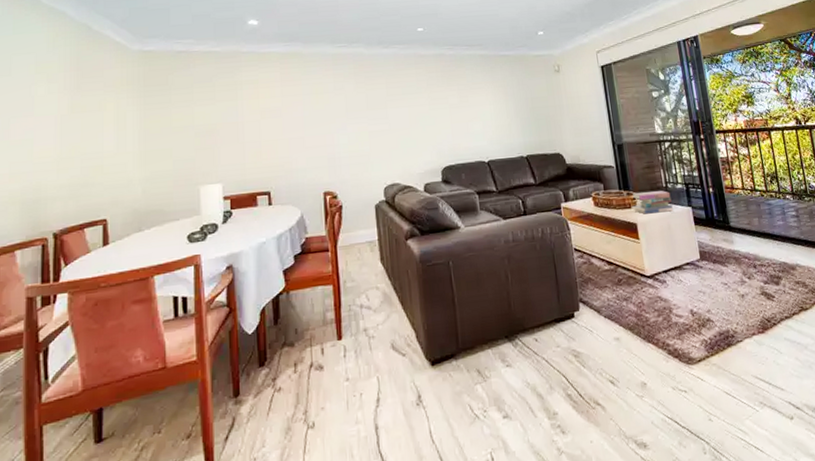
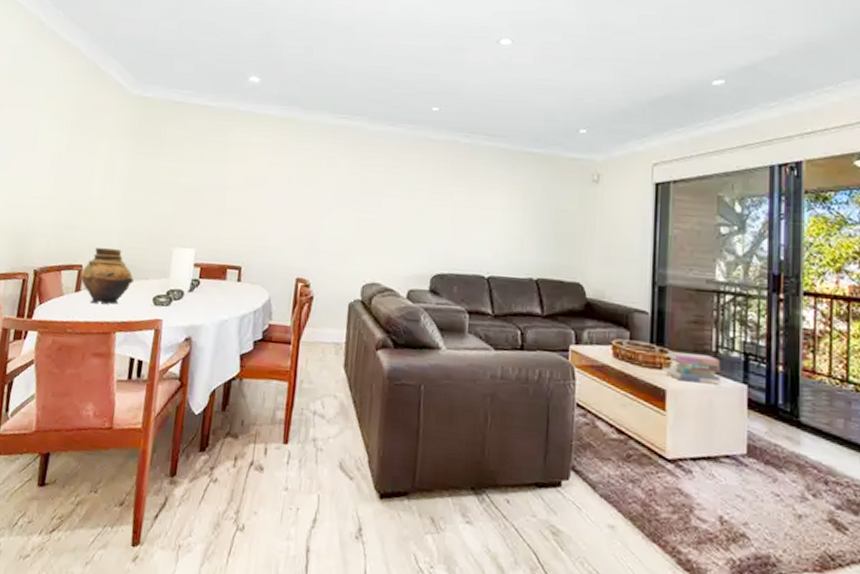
vase: none [107,197,164,253] -> present [80,247,134,305]

